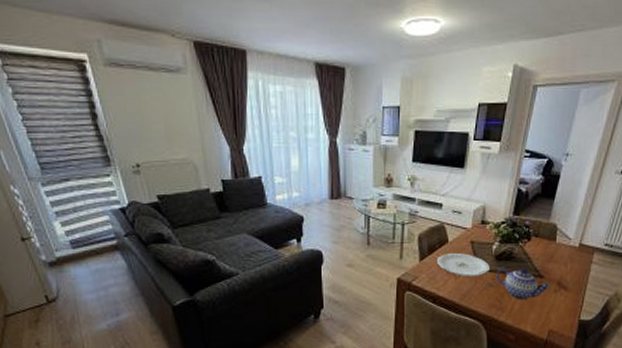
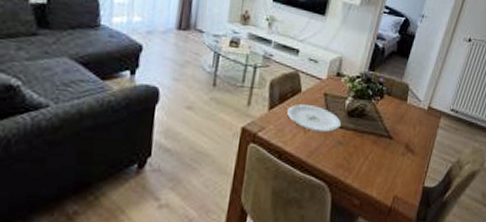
teapot: present [496,266,550,300] -> none [346,123,398,162]

